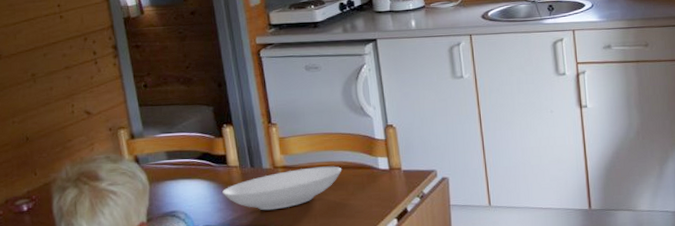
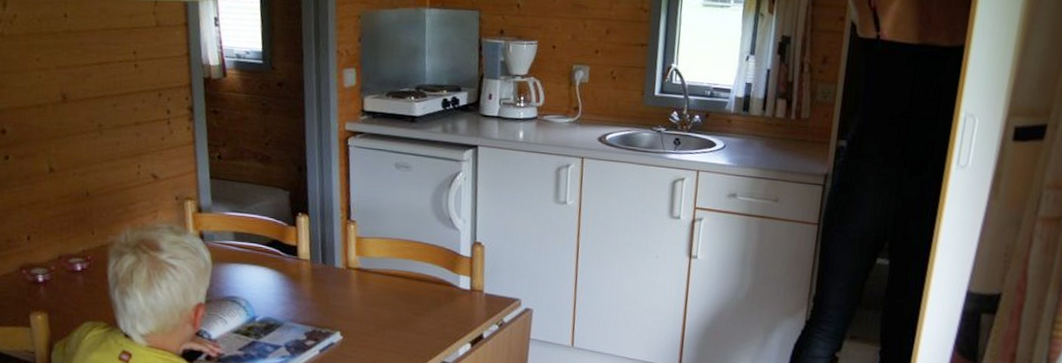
bowl: present [222,166,342,211] -> none [289,274,420,313]

